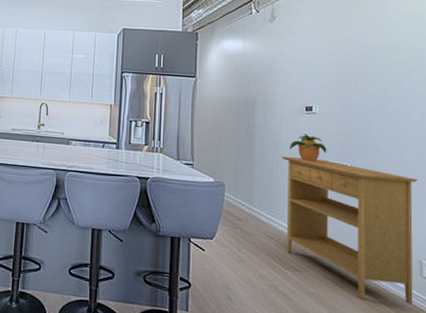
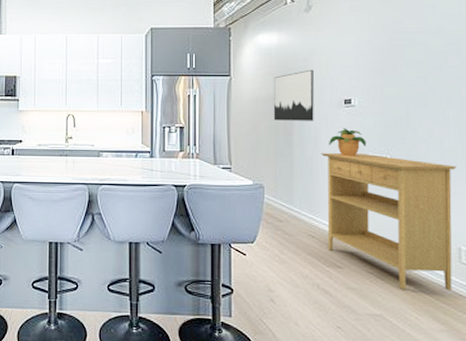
wall art: none [236,76,276,125] -> present [273,69,314,121]

